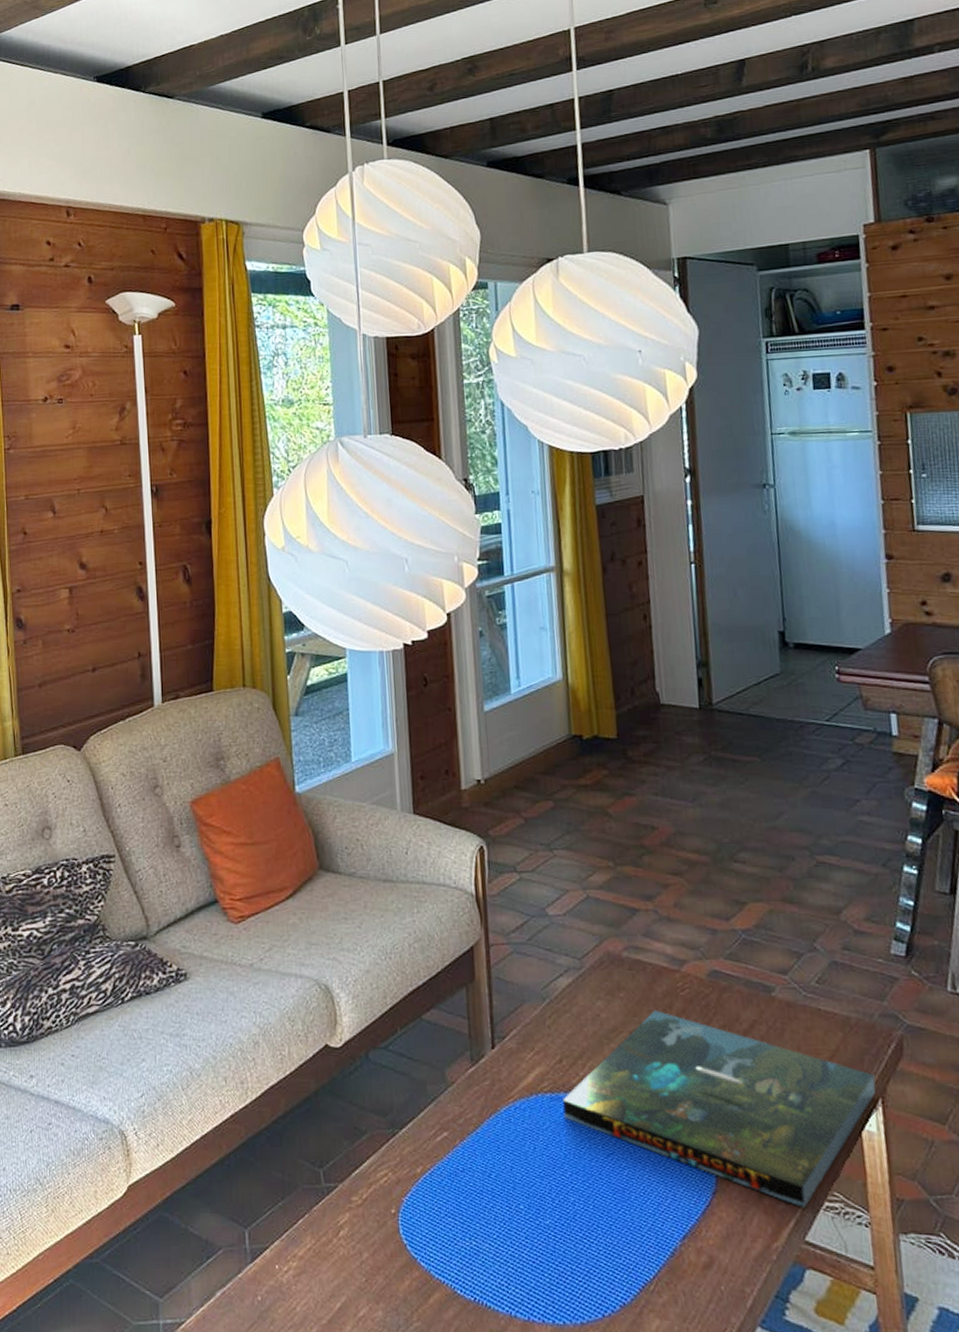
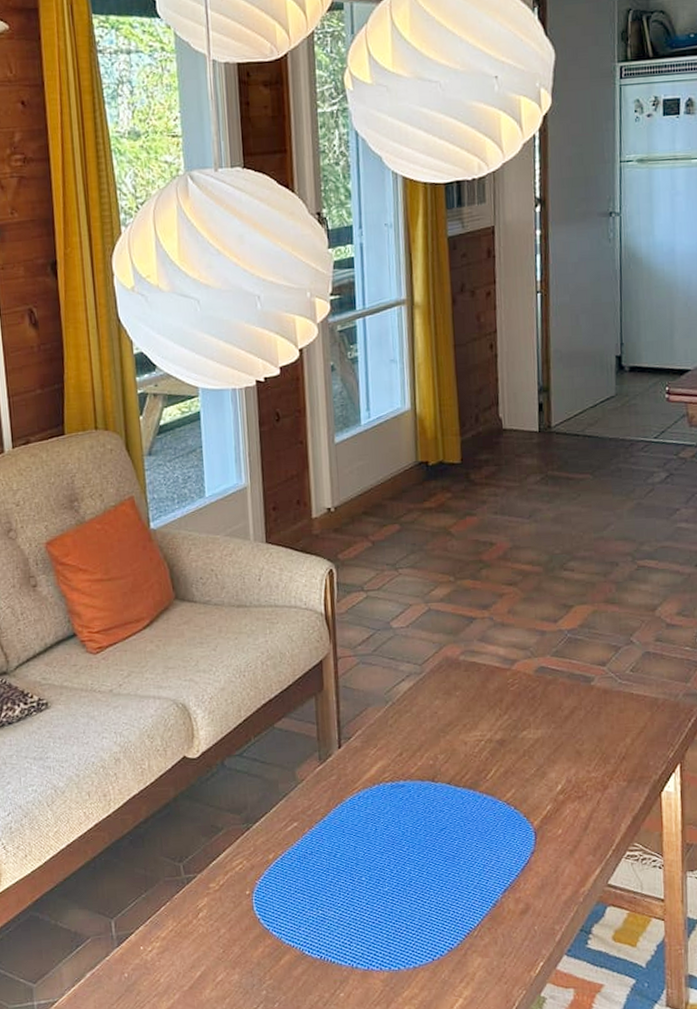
board game: present [563,1010,876,1208] -> none [402,704,676,858]

